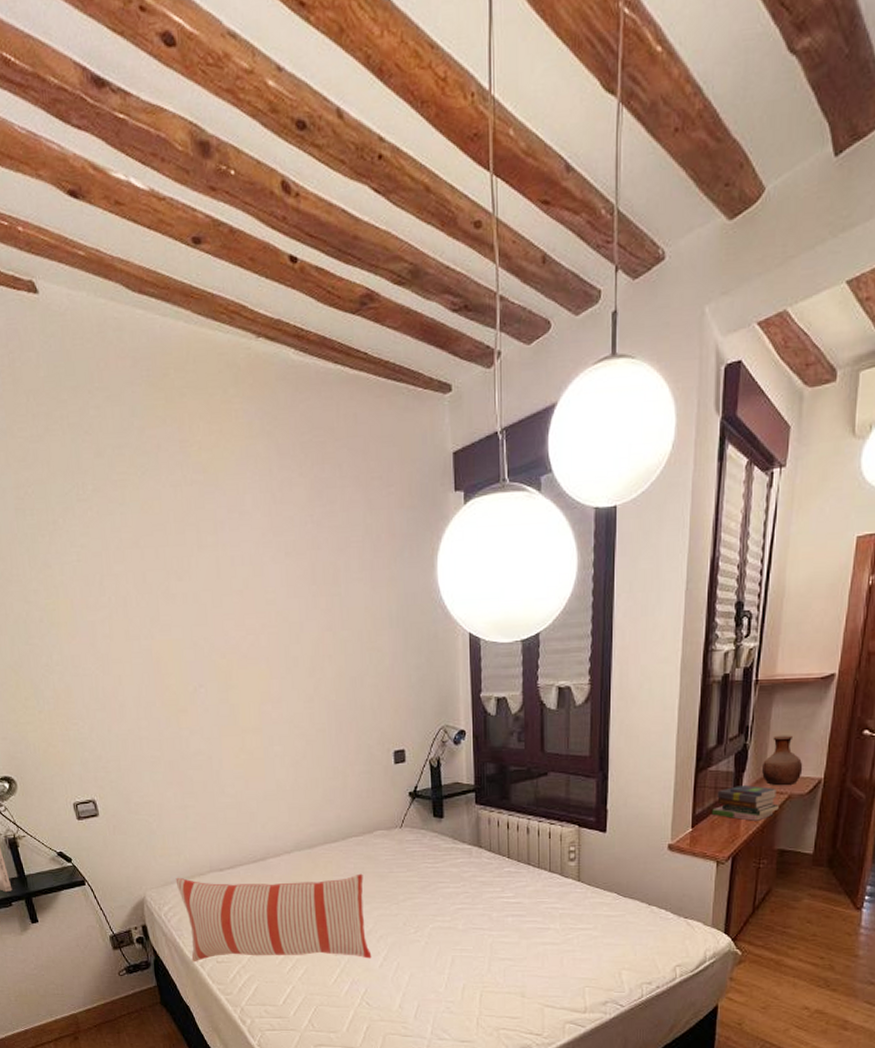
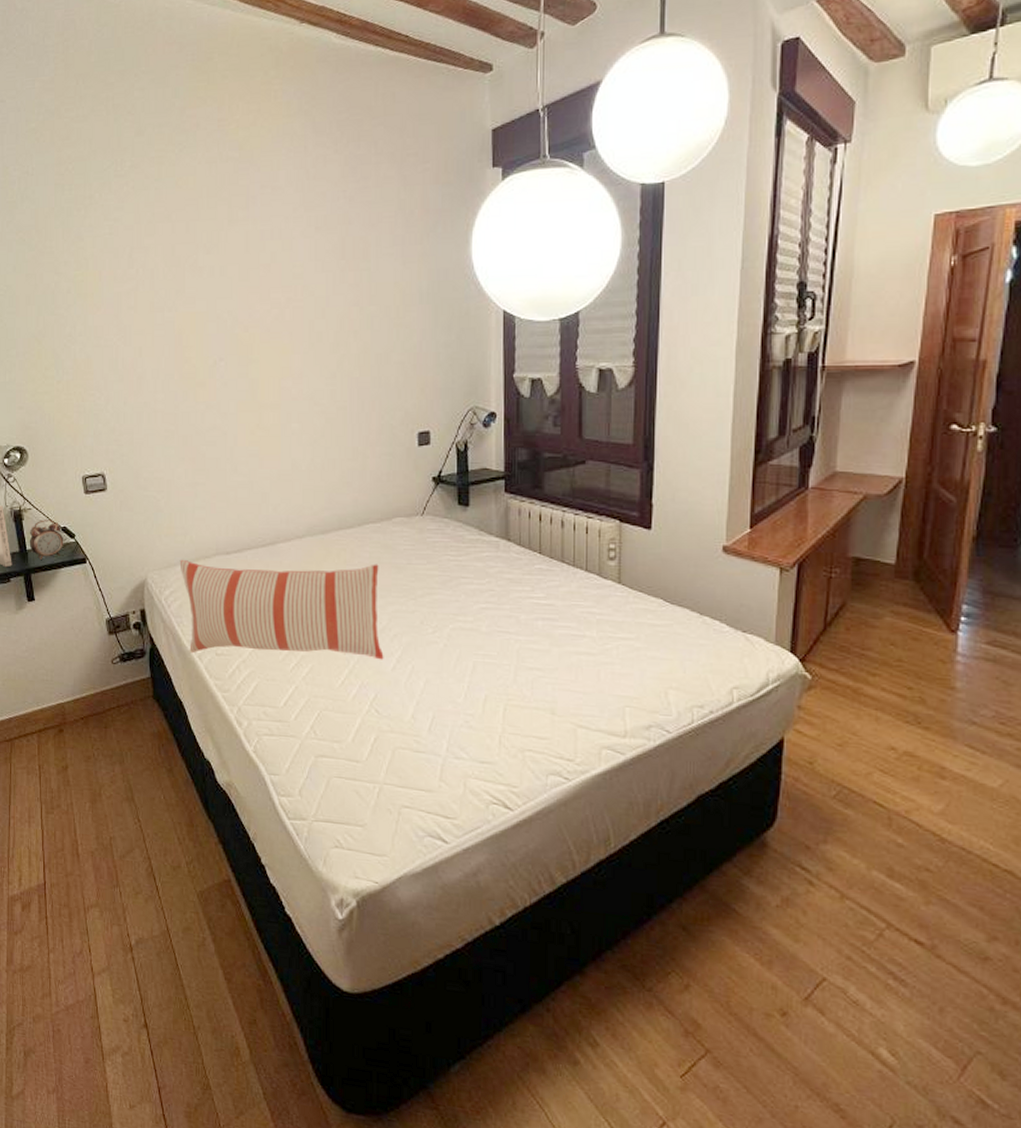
alarm clock: none [26,846,62,885] -> present [29,519,64,561]
books: present [712,785,779,821] -> none [774,482,853,523]
vase: present [762,735,803,785] -> none [832,428,880,483]

